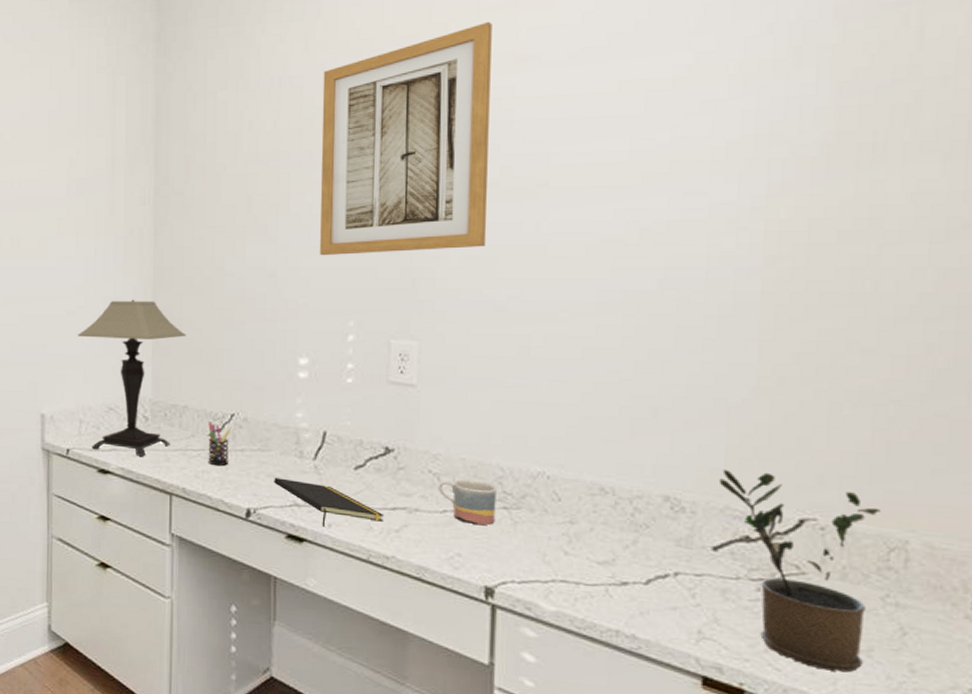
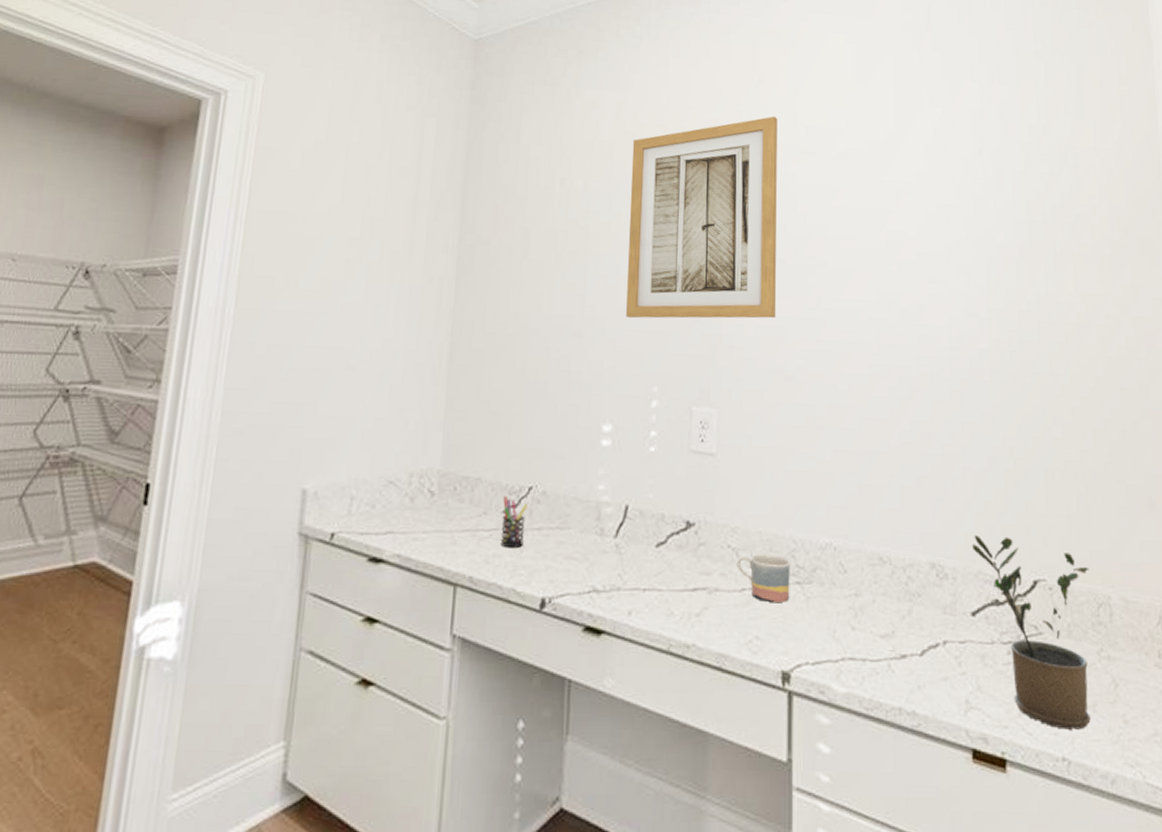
table lamp: present [77,299,186,457] -> none [357,354,484,540]
notepad: present [274,478,385,526] -> none [572,560,686,614]

